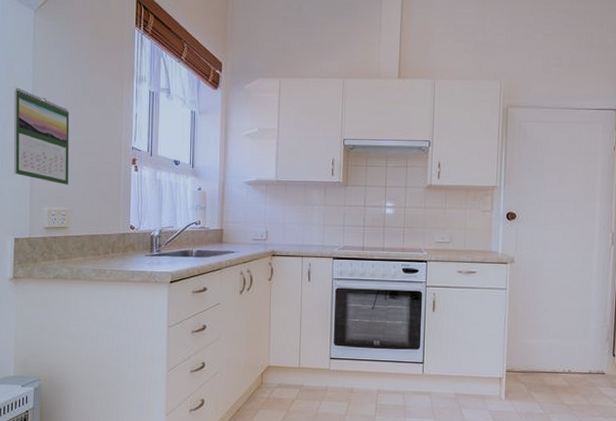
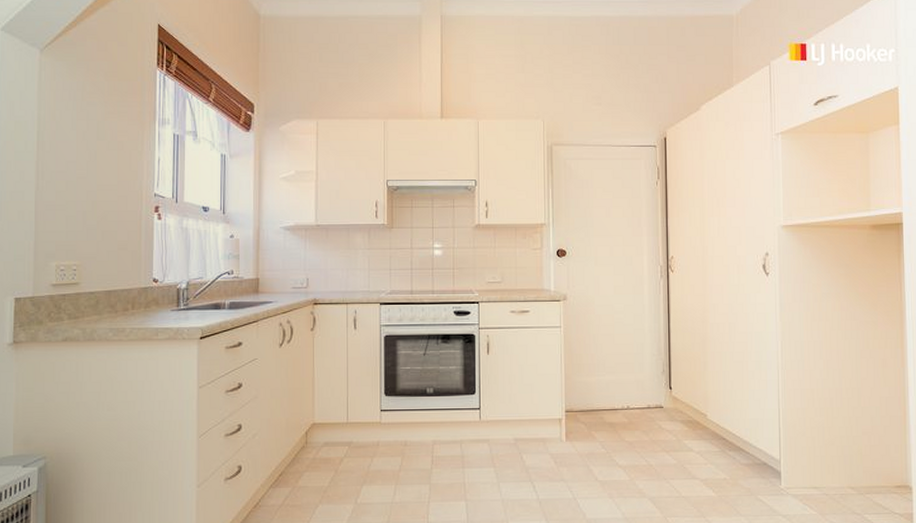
calendar: present [13,87,69,185] -> none [14,132,81,237]

